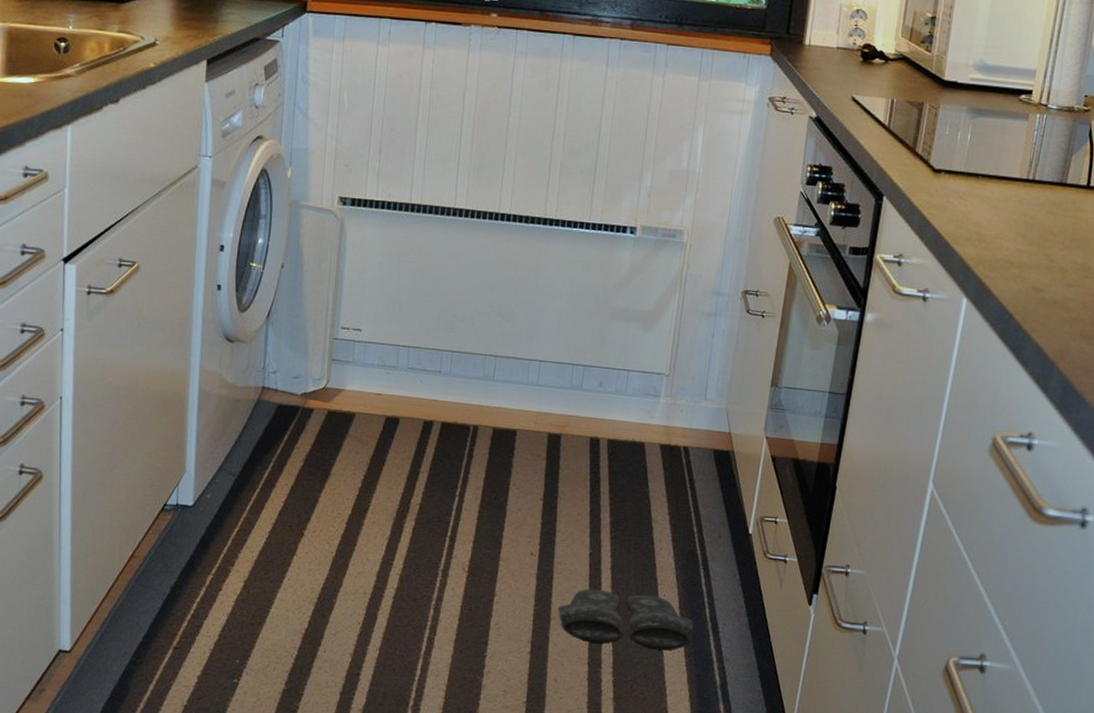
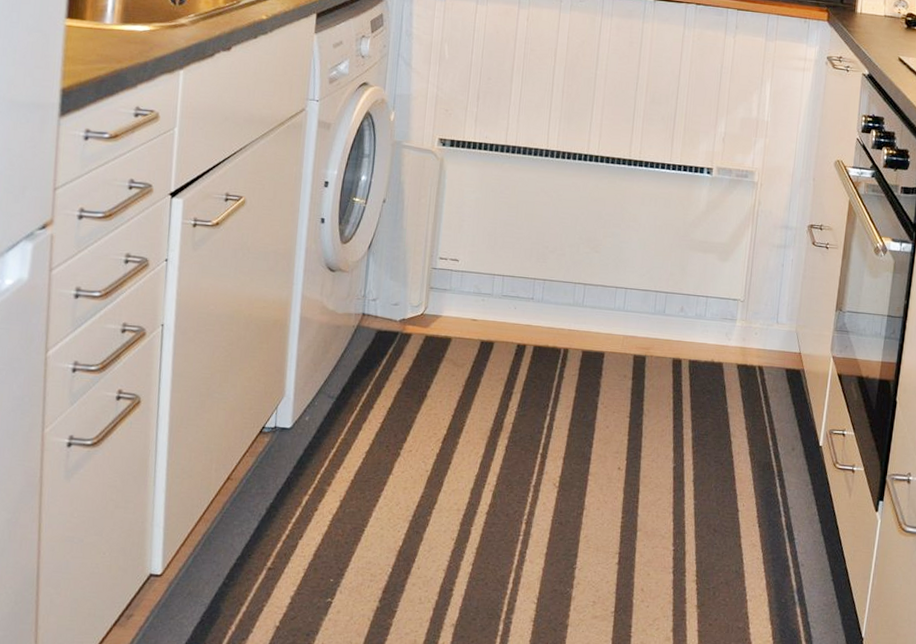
slippers: present [557,588,694,651] -> none [643,500,771,558]

